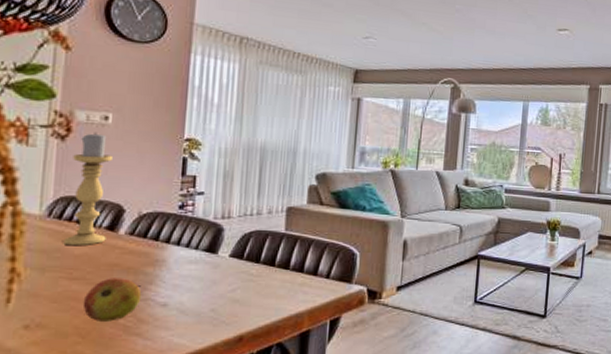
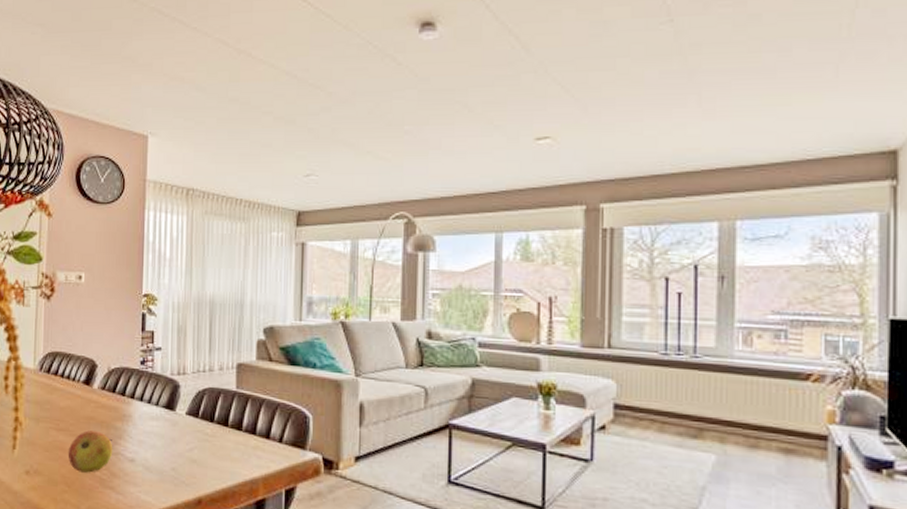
candle holder: present [63,132,112,246] -> none [51,291,86,399]

